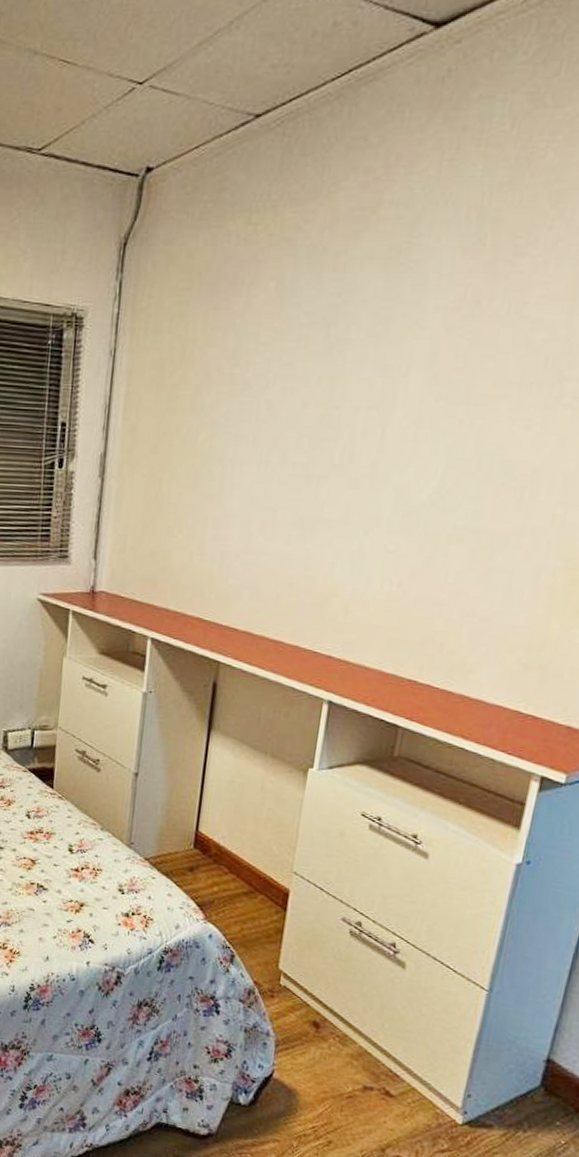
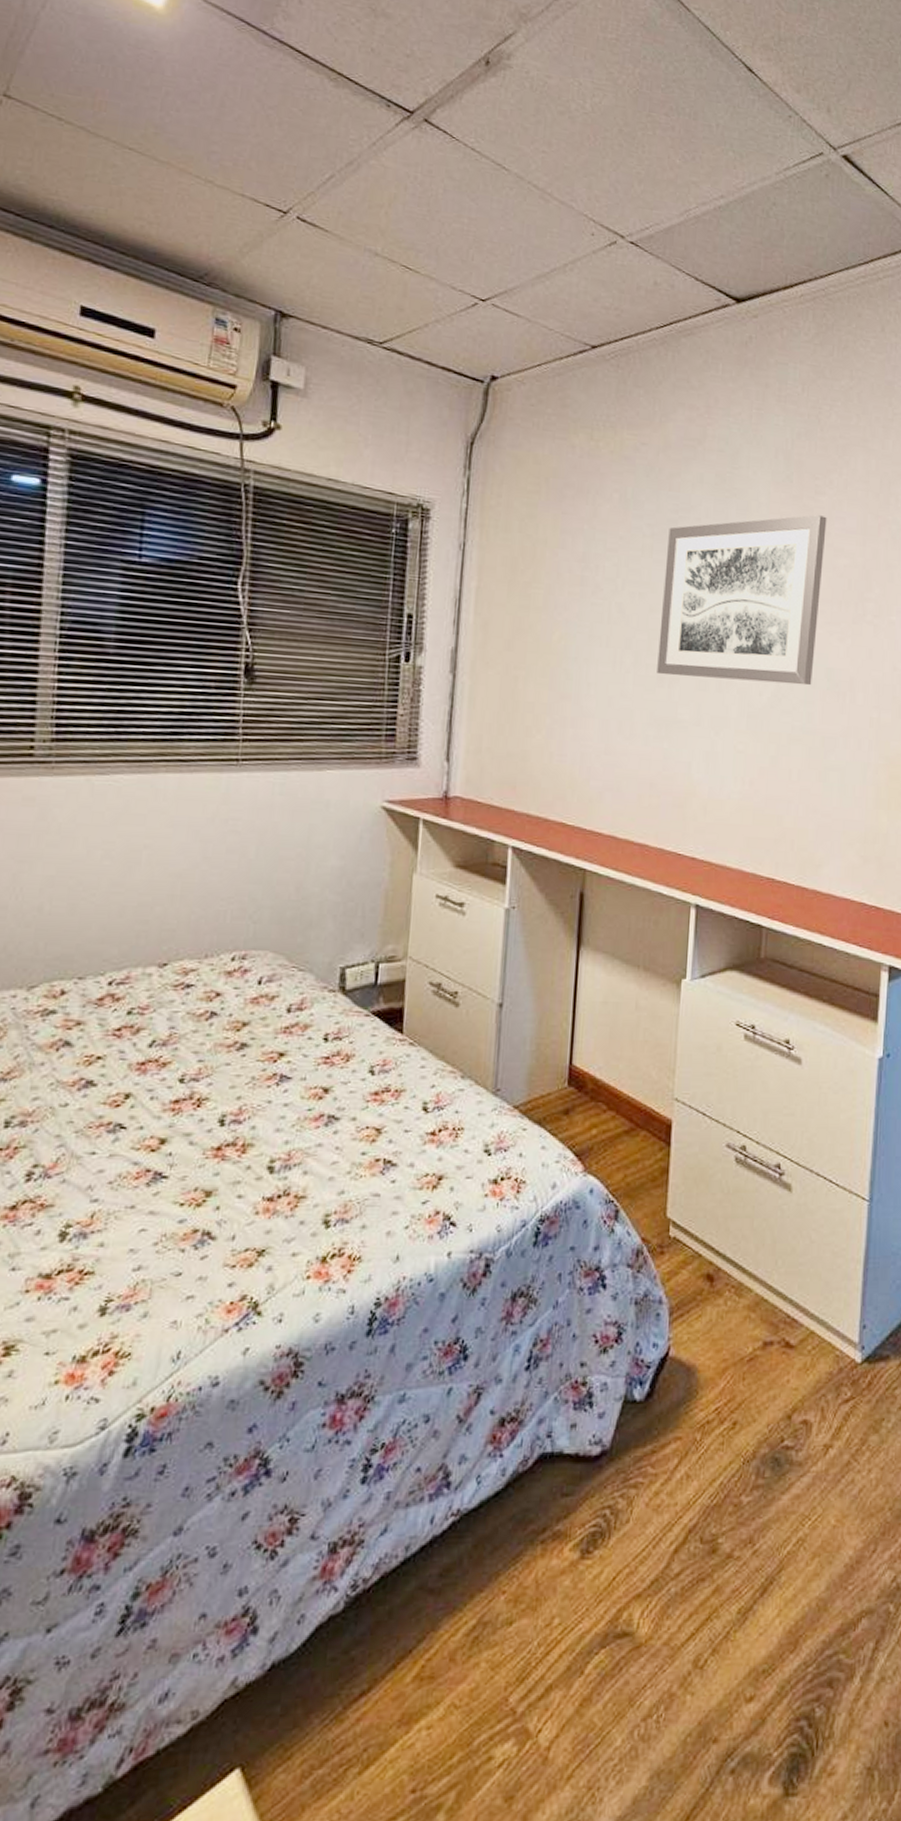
wall art: none [305,281,526,481] -> present [657,514,827,686]

